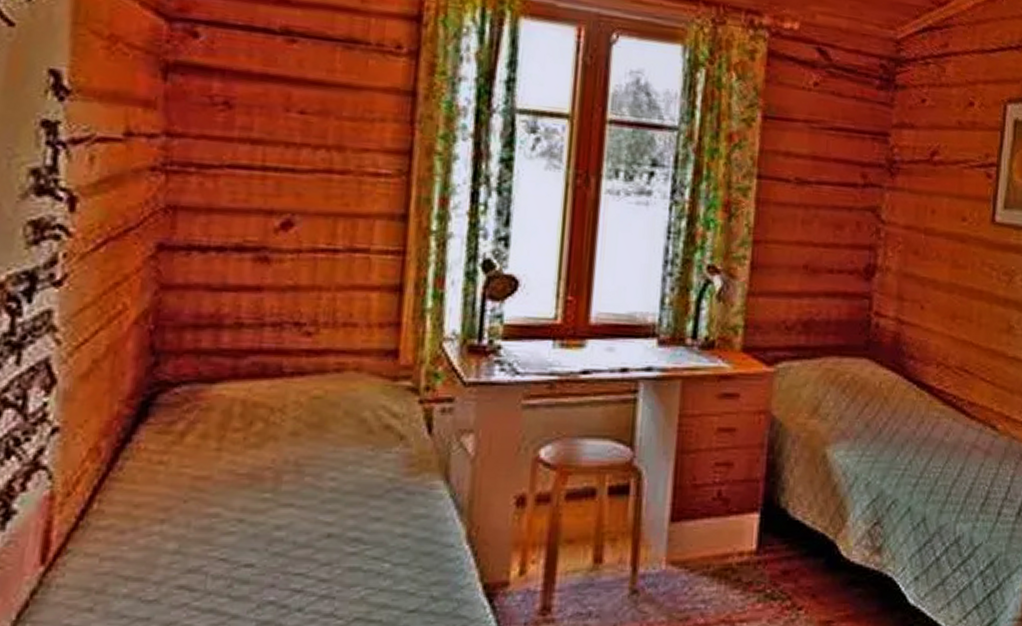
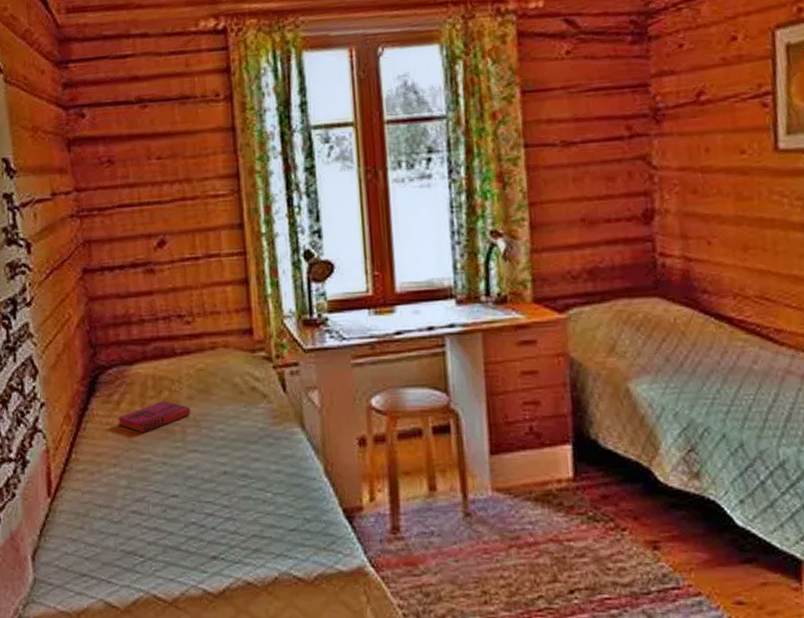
hardback book: none [177,436,293,478] -> present [117,401,191,433]

